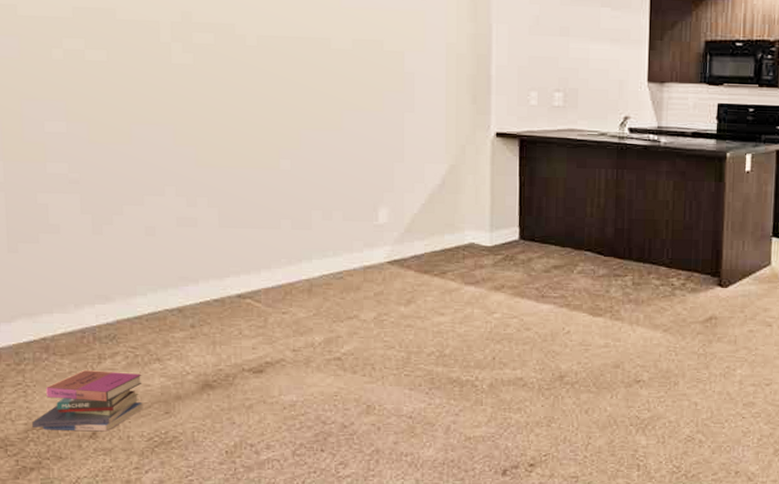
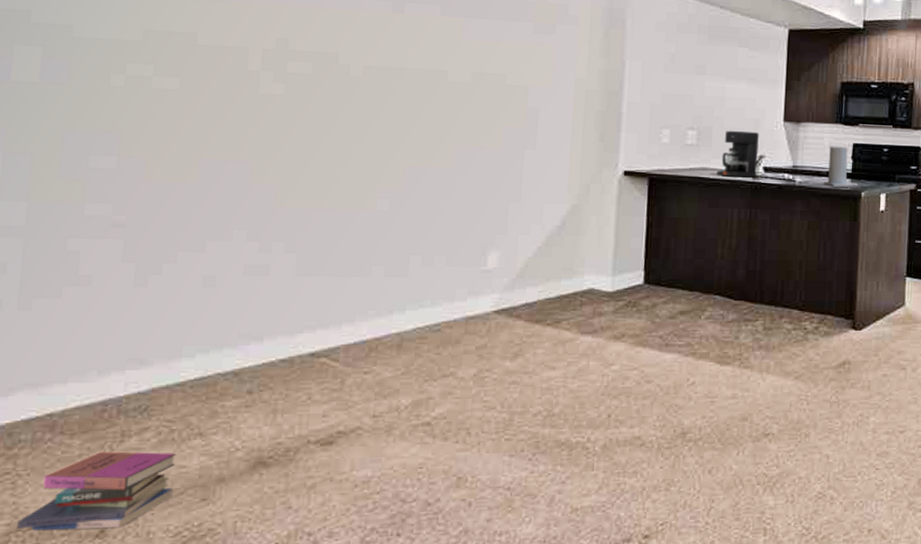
coffee maker: none [583,91,624,139] -> present [717,130,759,178]
paper towel: none [688,106,724,149] -> present [823,146,858,188]

